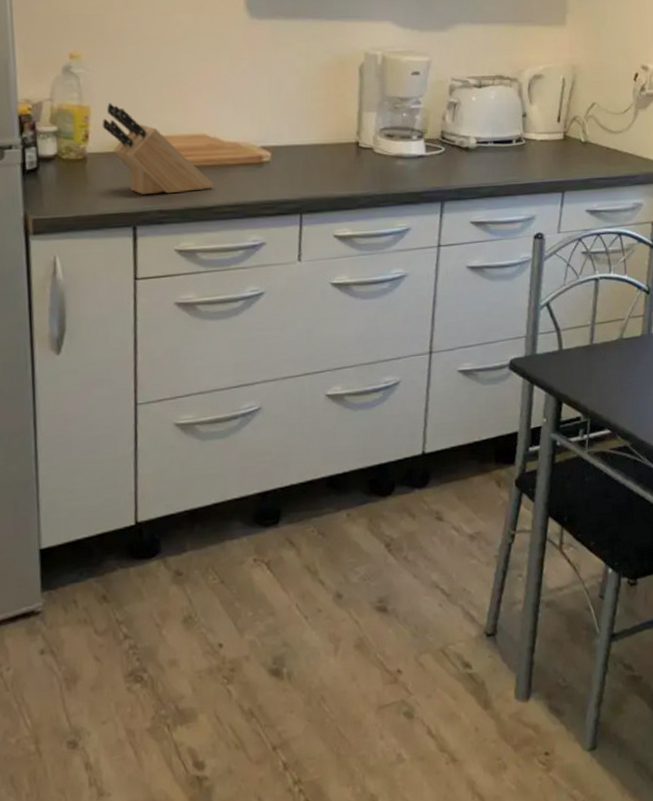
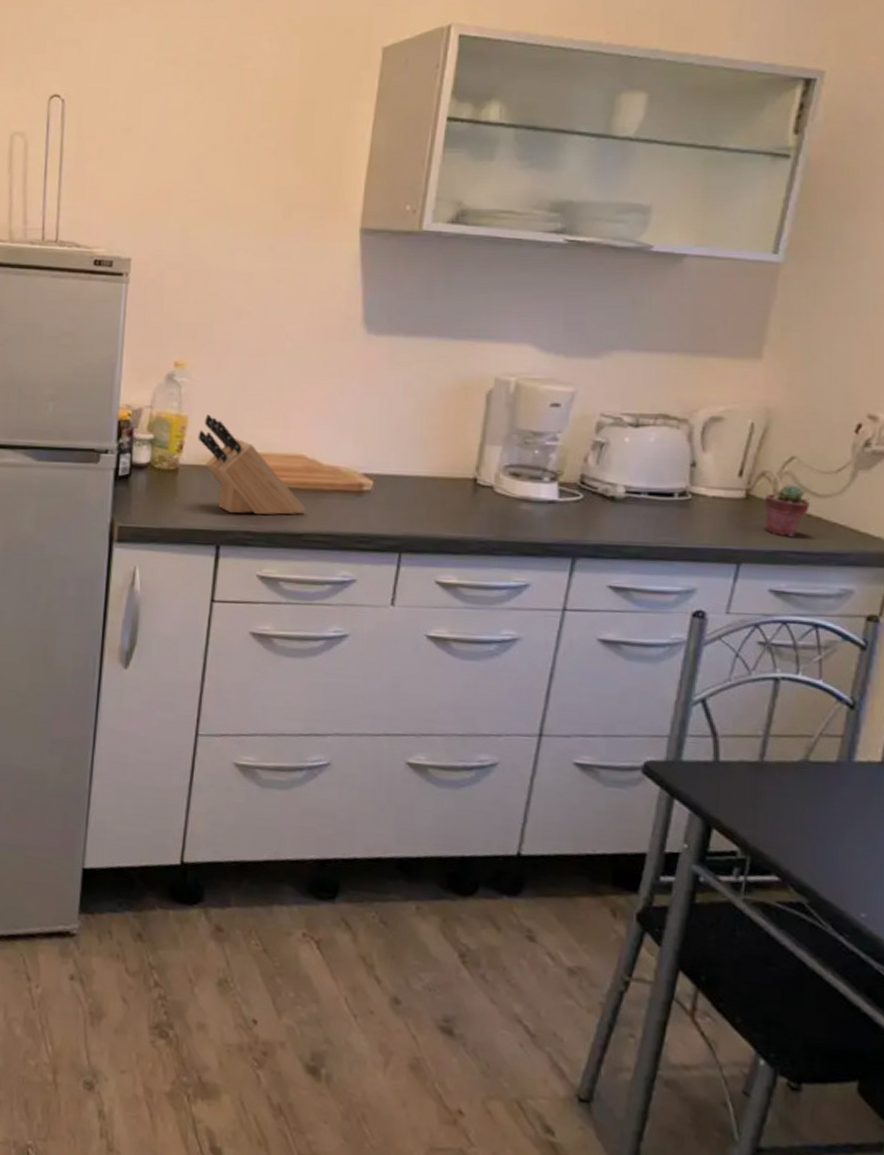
potted succulent: none [577,125,608,167] -> present [764,485,810,537]

